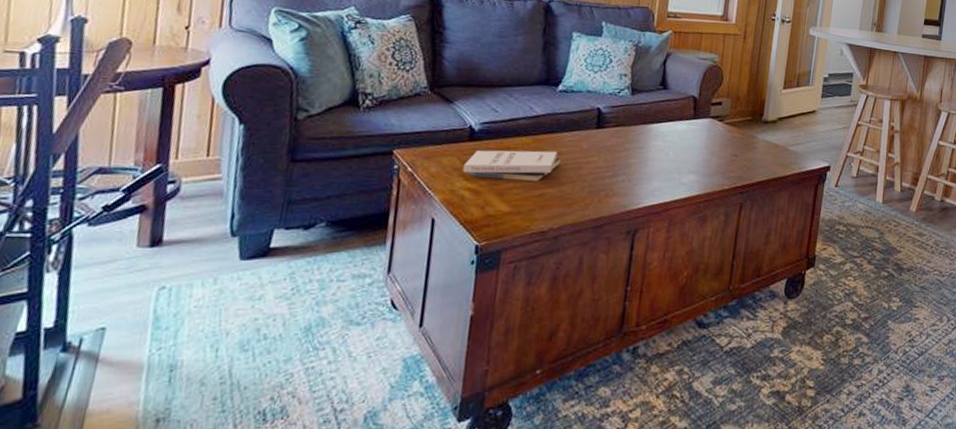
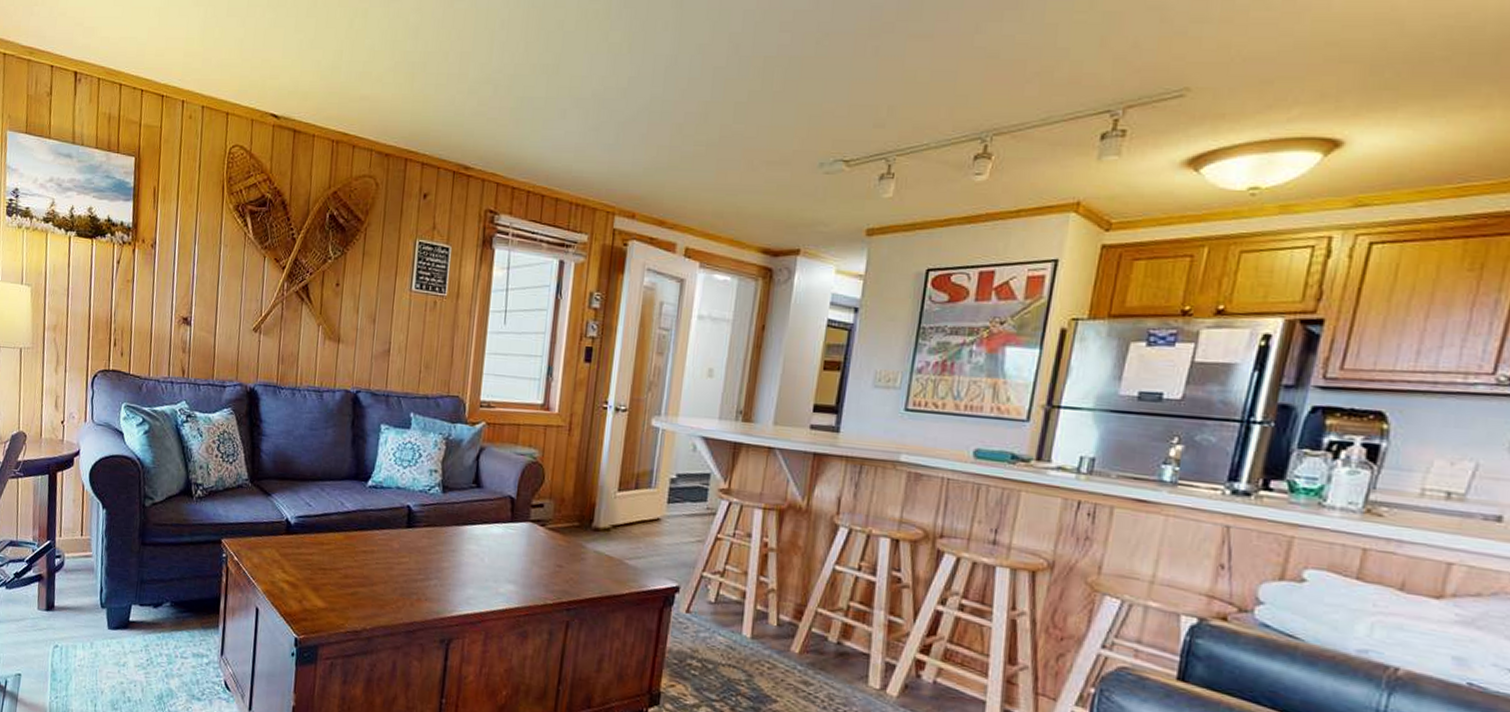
books: present [462,150,561,181] -> none [281,544,372,579]

